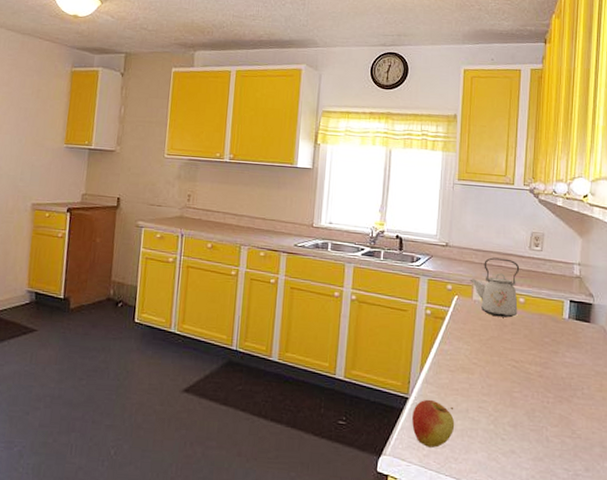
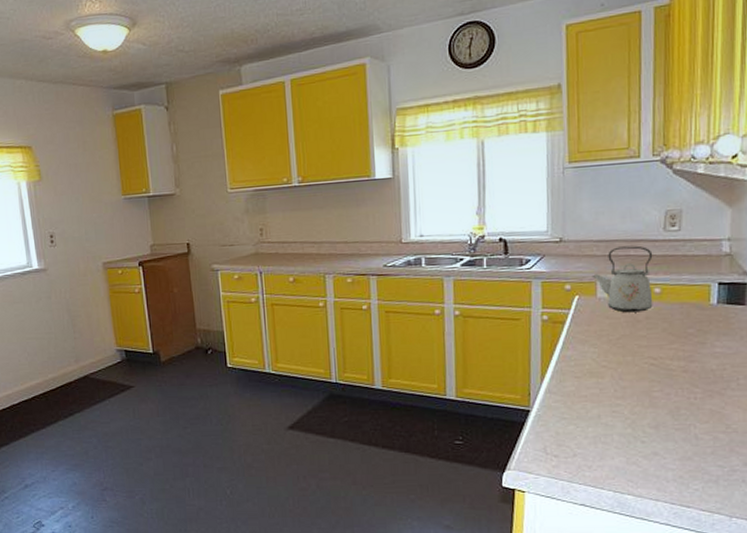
apple: present [412,399,455,448] -> none [536,409,586,458]

